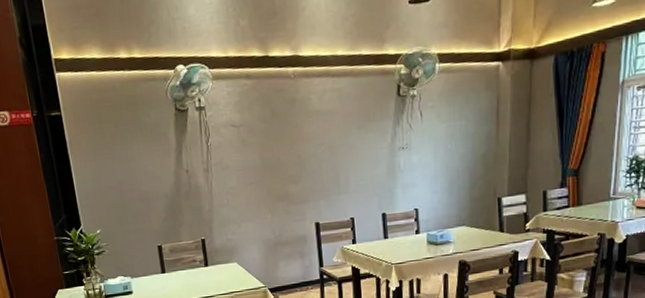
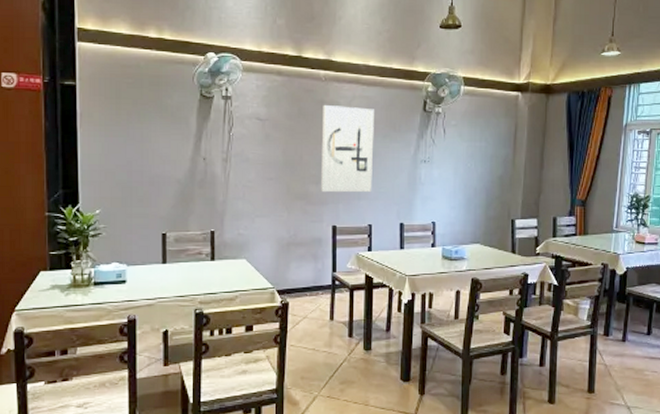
wall art: none [294,100,352,192] -> present [320,104,374,193]

